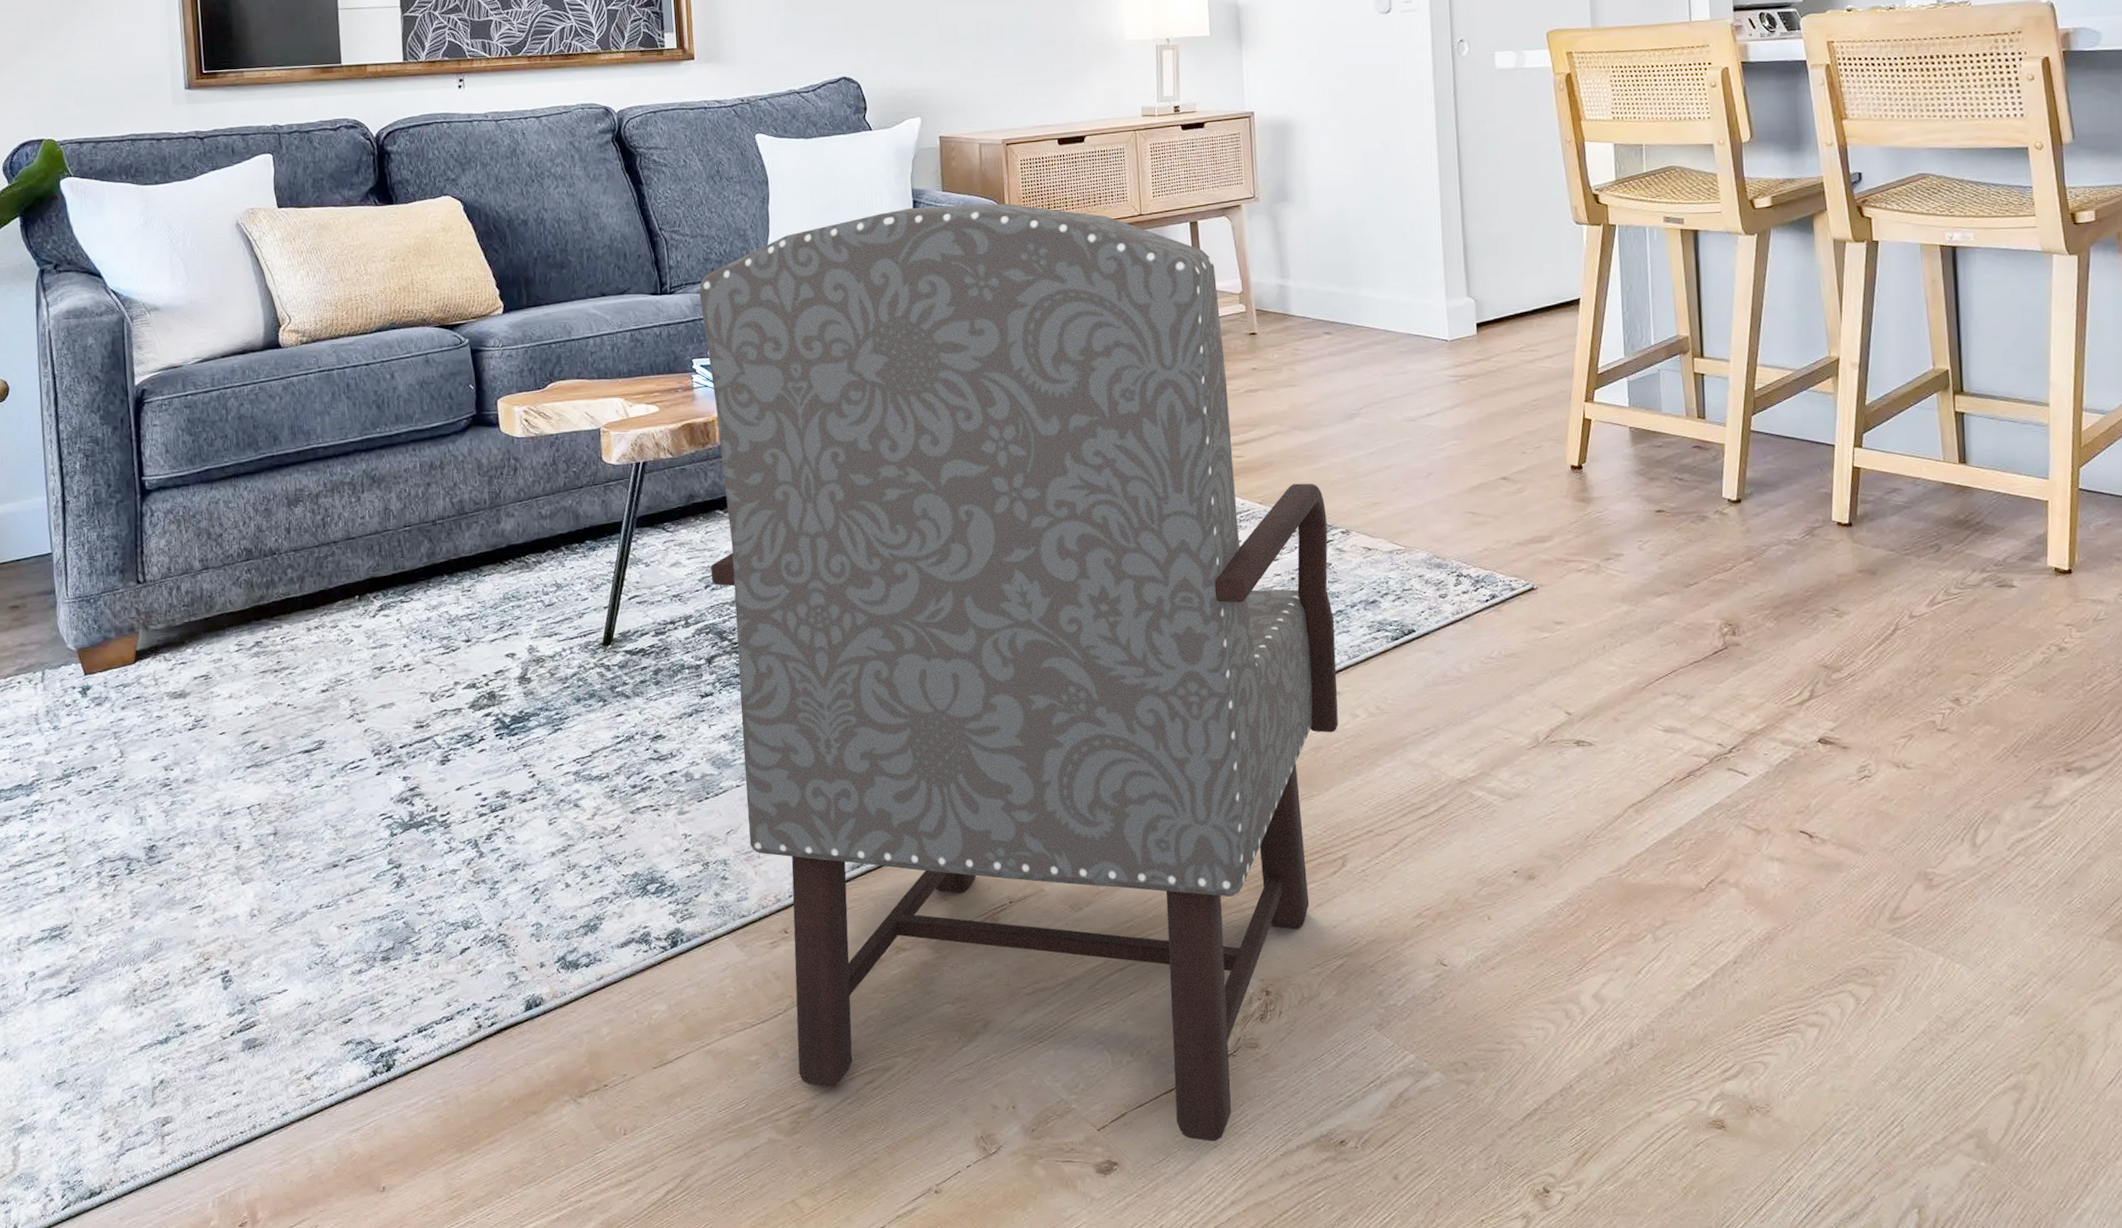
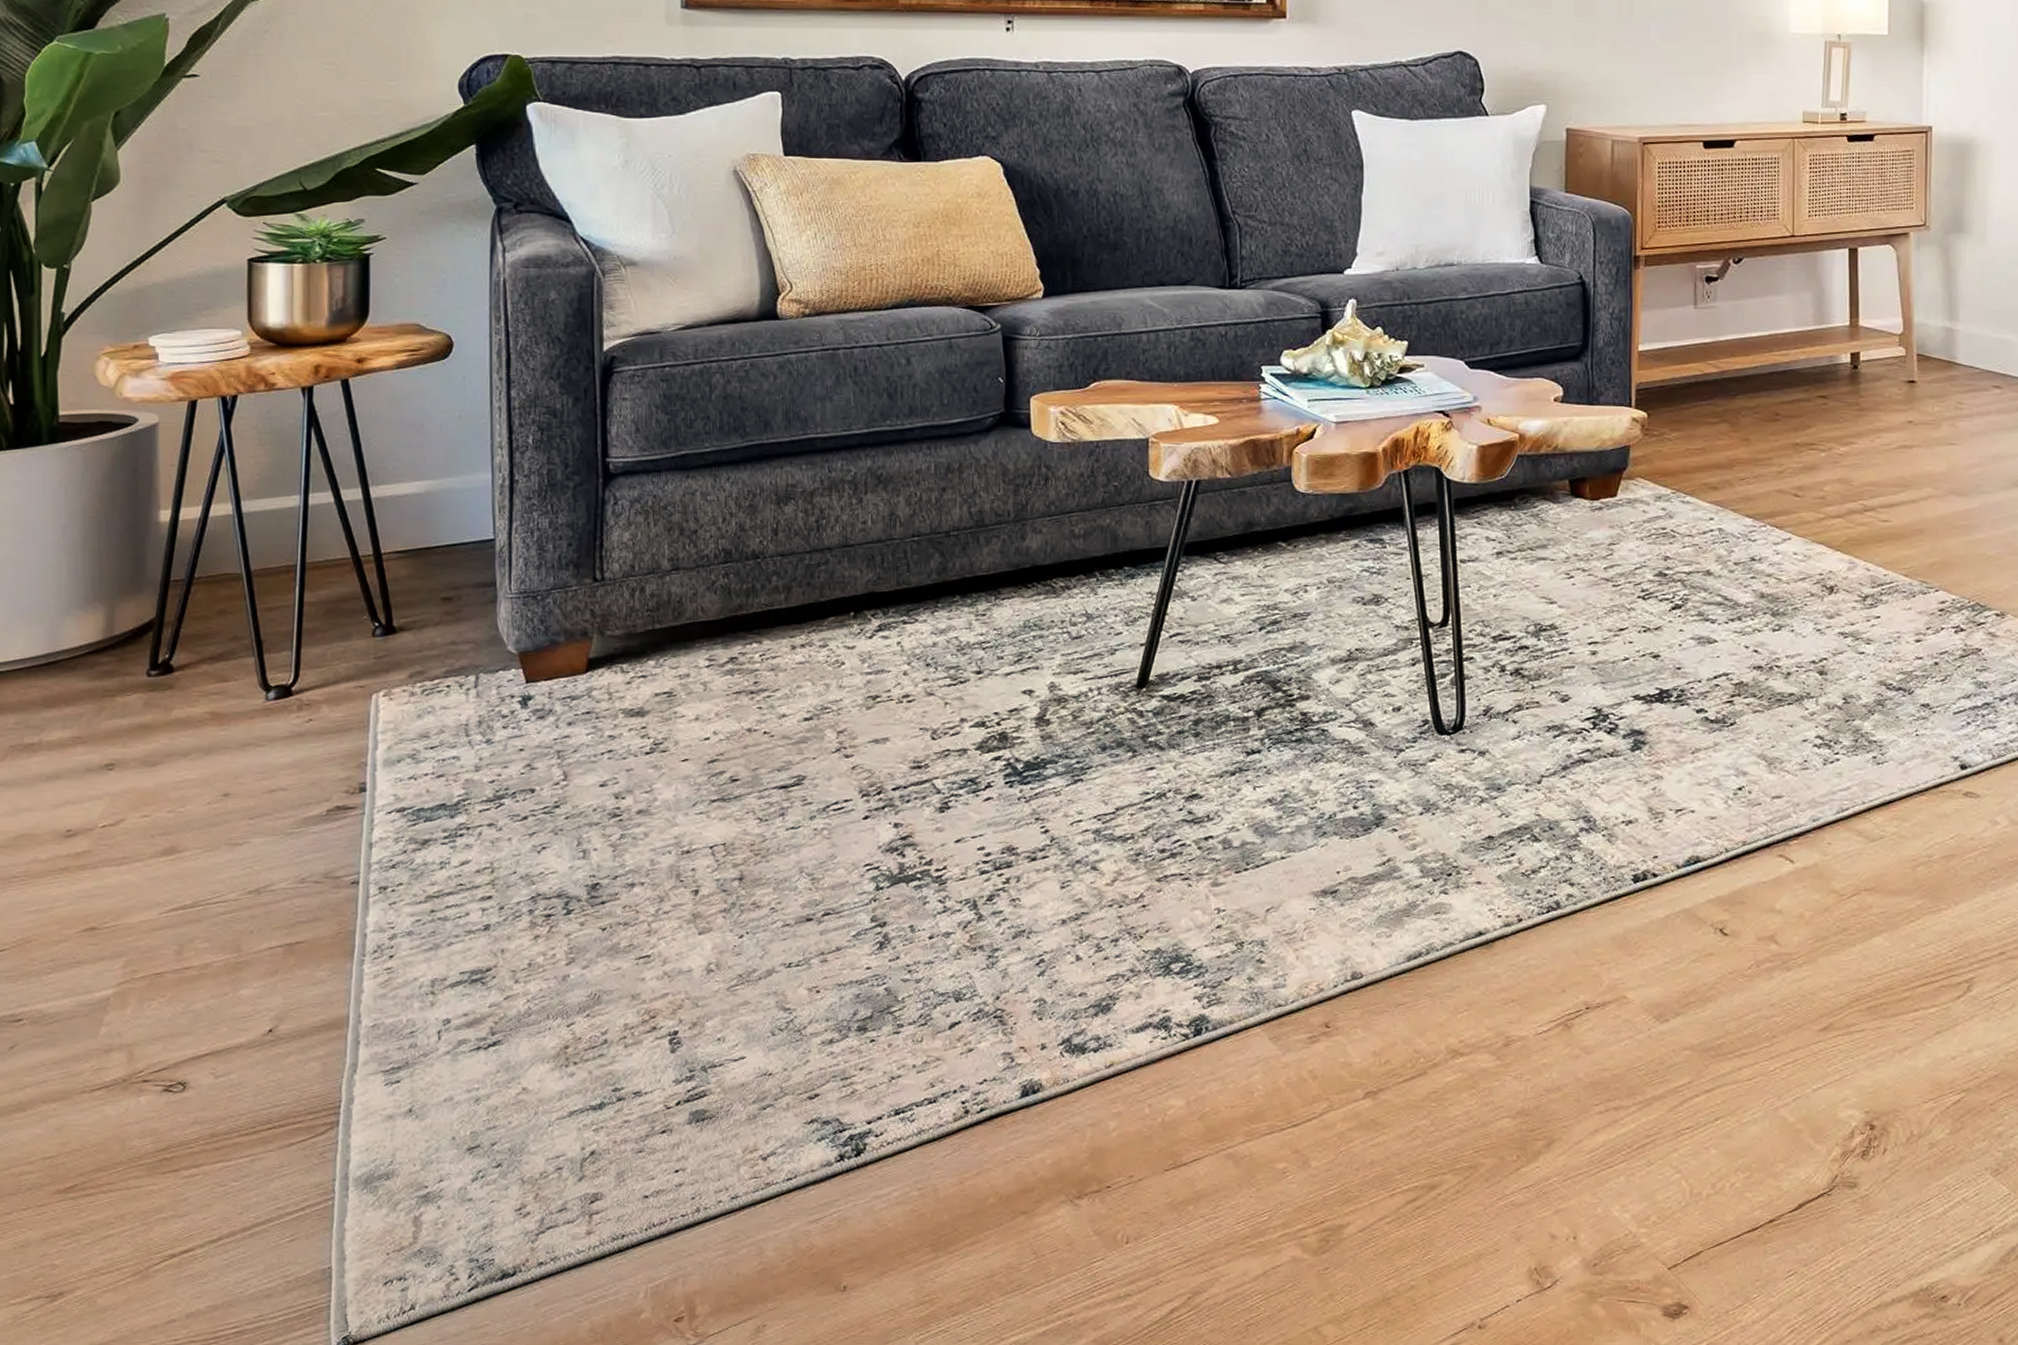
armchair: present [699,203,1338,1142] -> none [1268,208,1980,1289]

